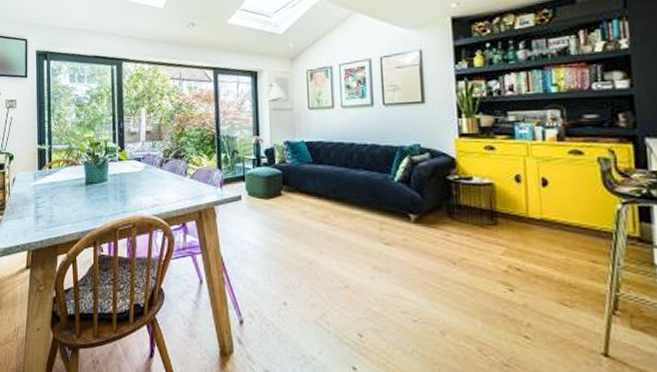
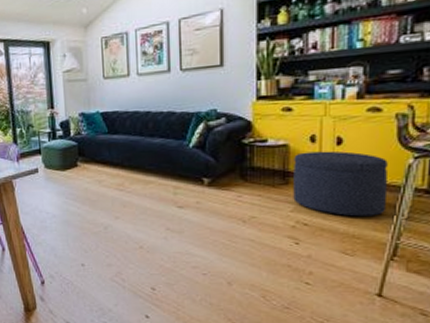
ottoman: none [500,192,600,264] -> present [293,151,388,217]

